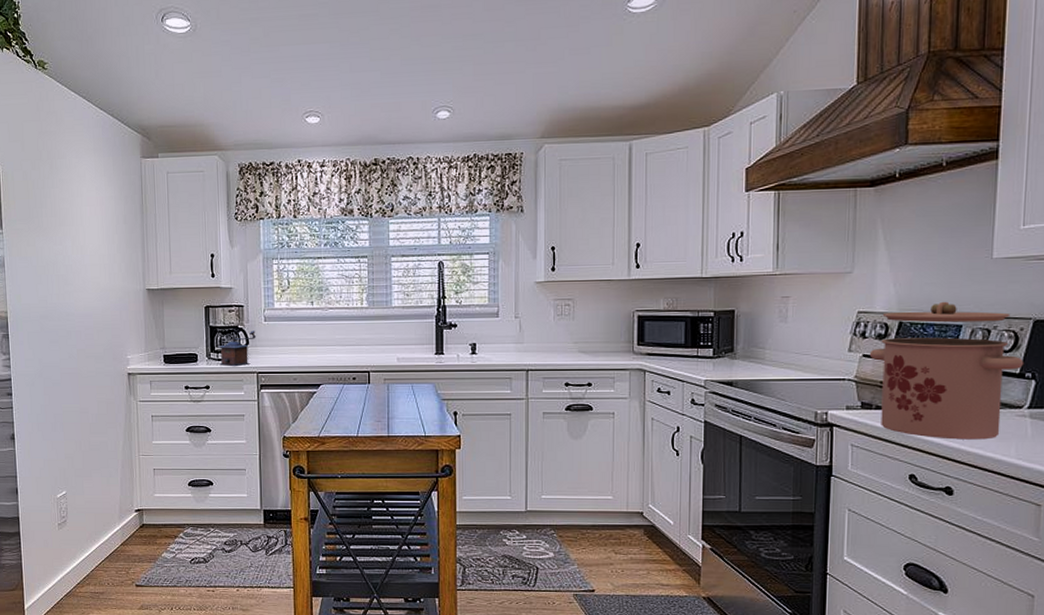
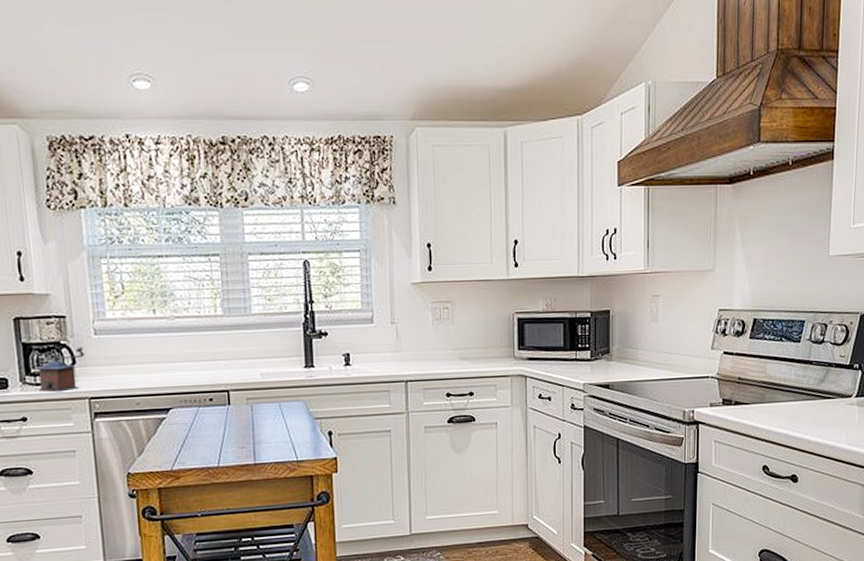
cooking pot: present [869,301,1025,440] -> none [729,297,853,430]

